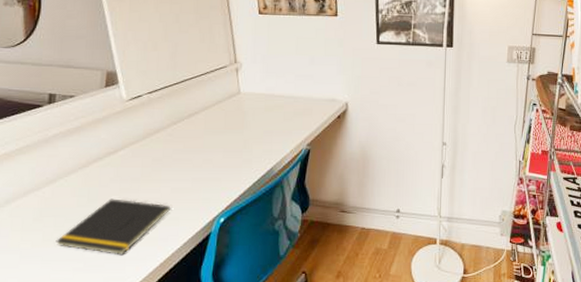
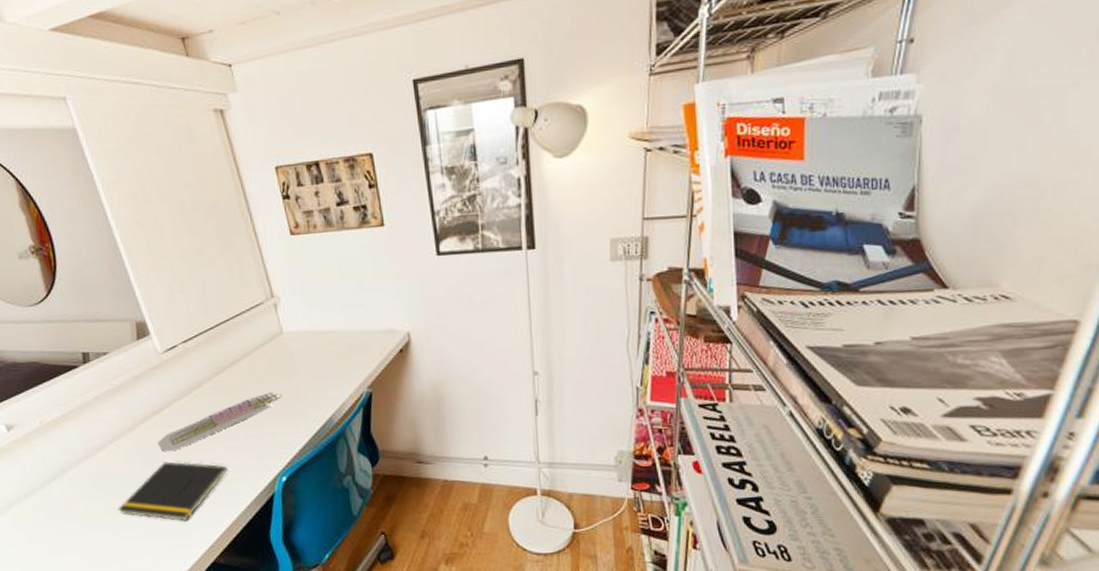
keyboard: none [107,143,232,190] -> present [157,392,283,452]

